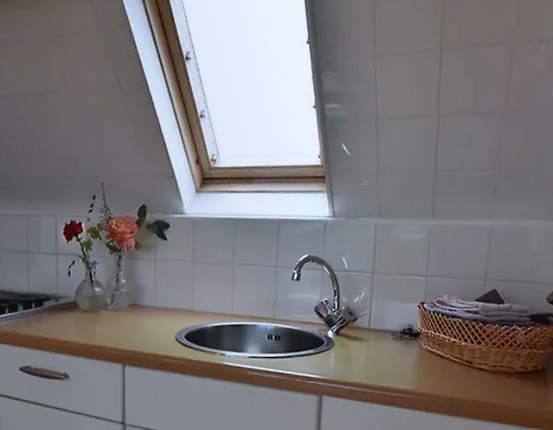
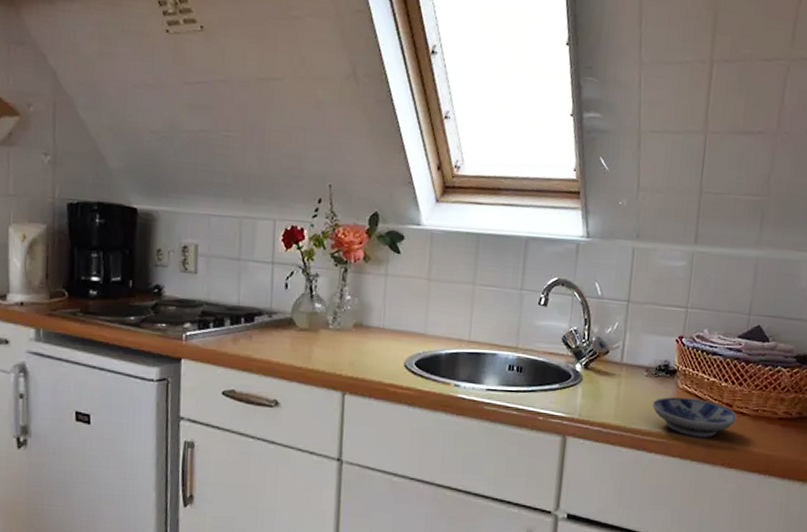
bowl: none [398,357,477,392] -> present [652,397,737,438]

